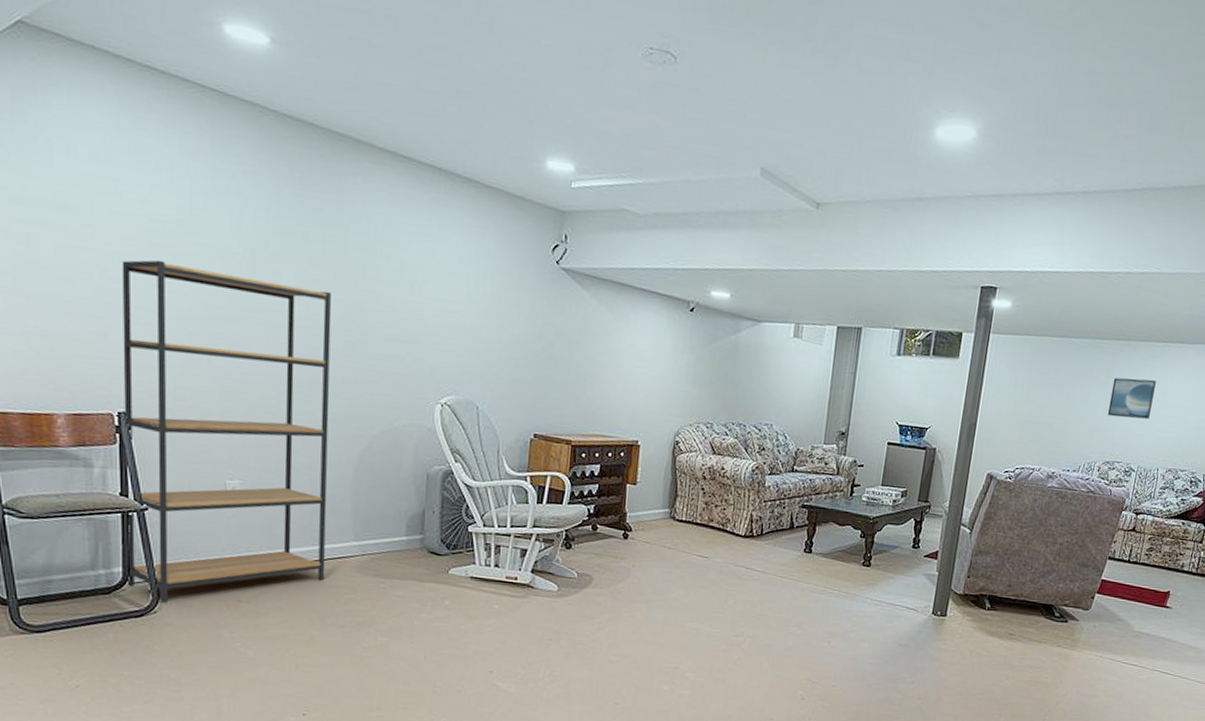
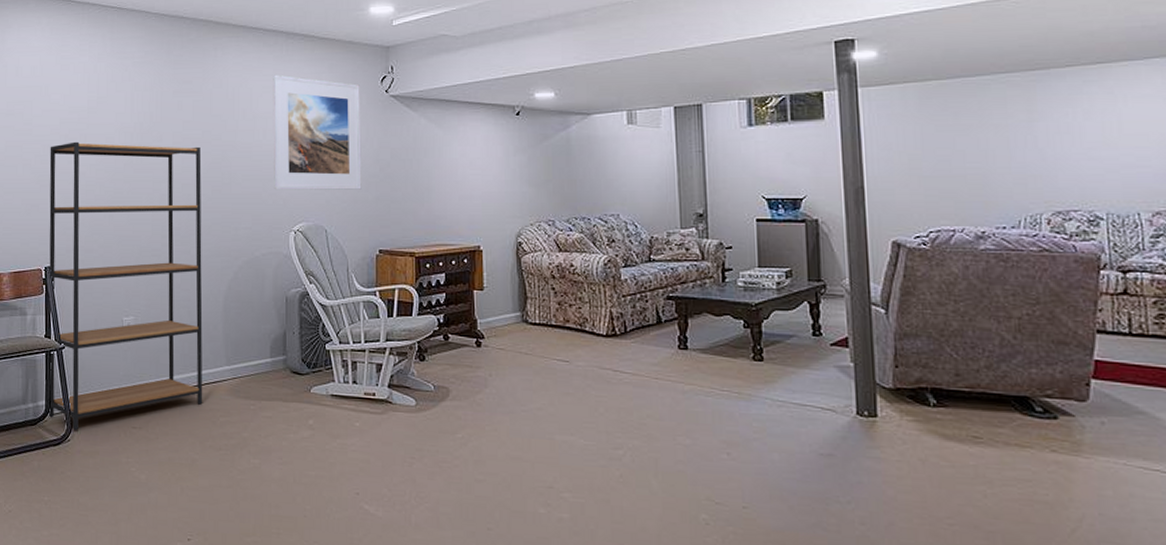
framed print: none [420,220,528,368] -> present [273,74,362,190]
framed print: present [1107,377,1156,420] -> none [1038,108,1105,158]

